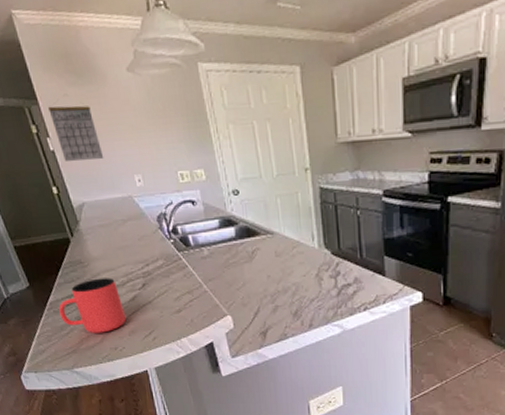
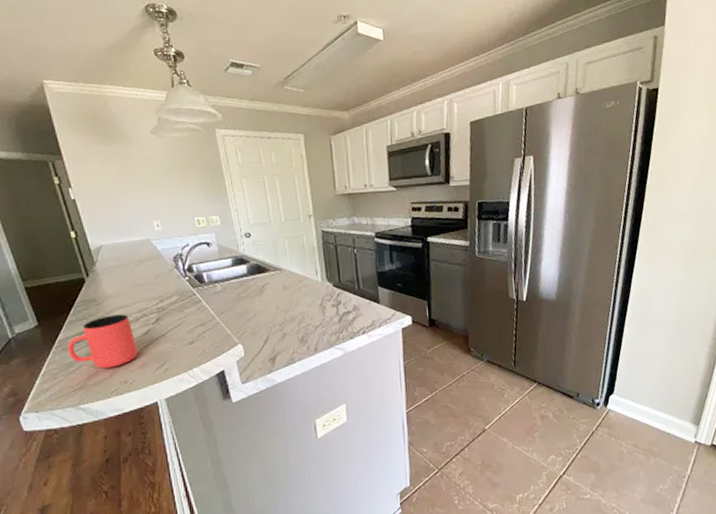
calendar: present [48,105,104,161] -> none [72,161,124,209]

